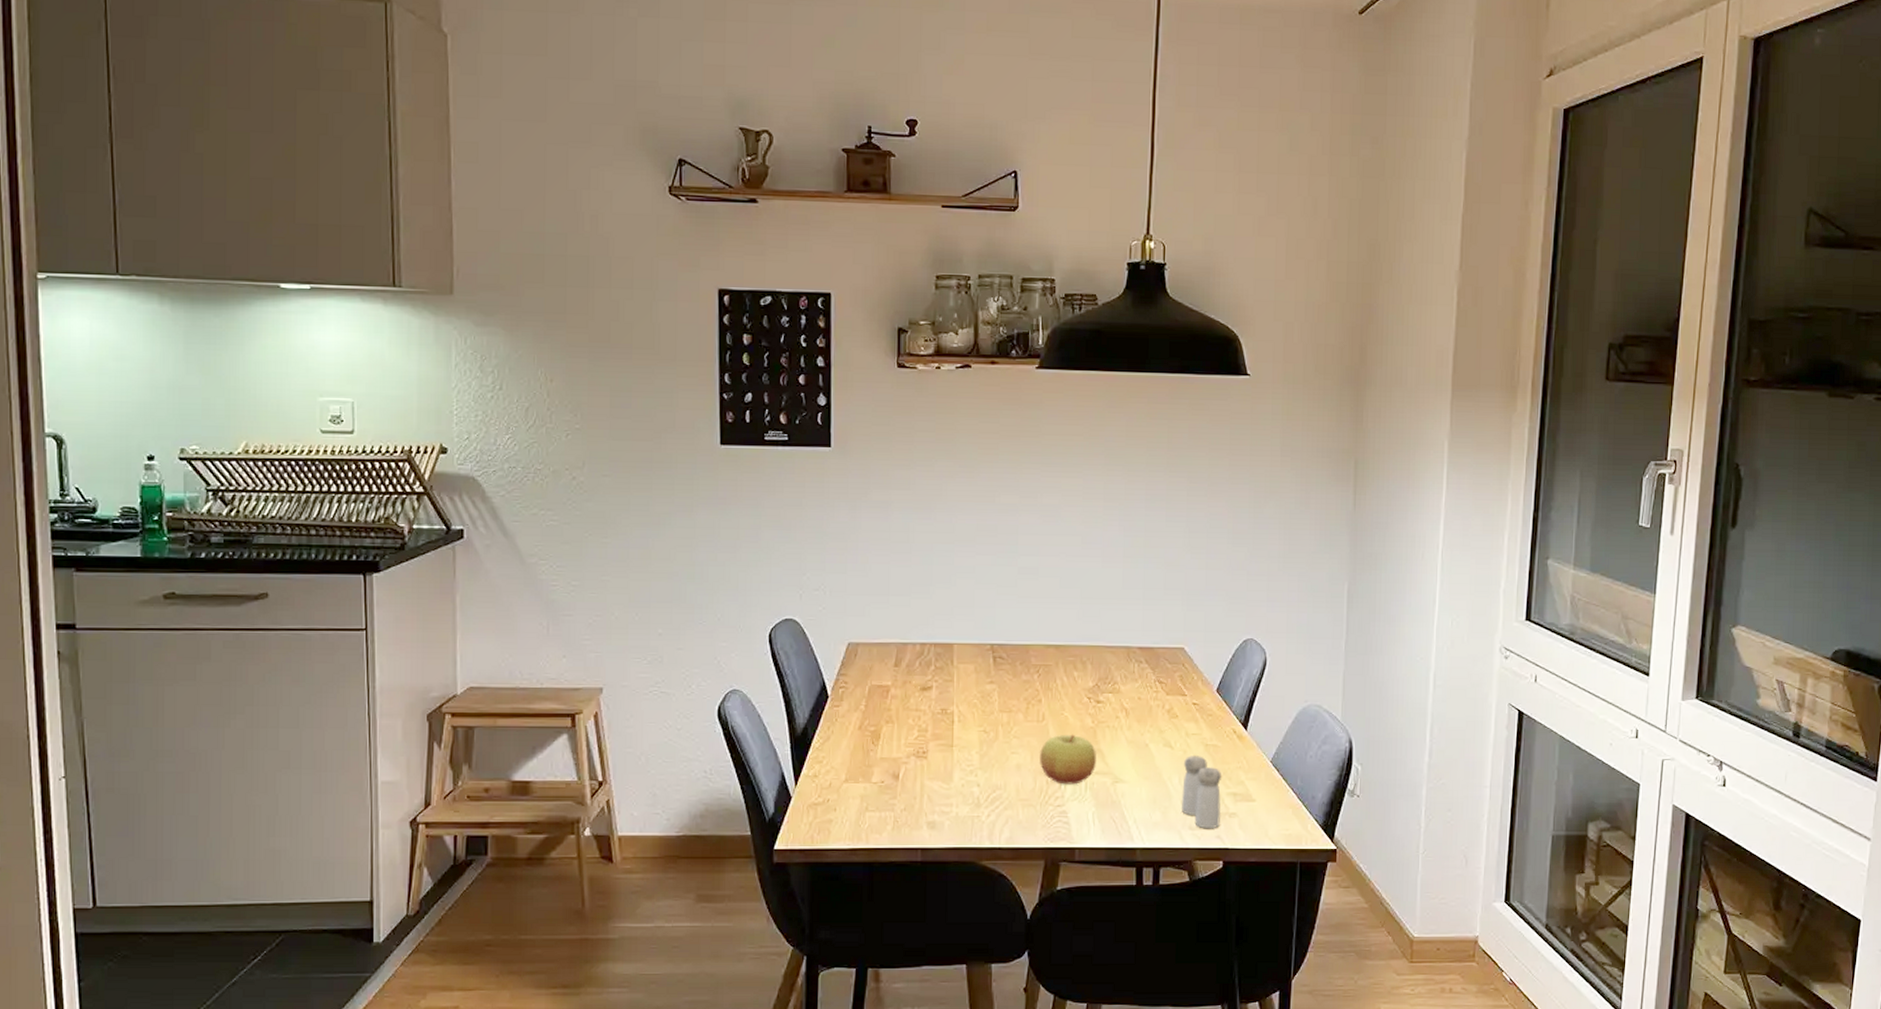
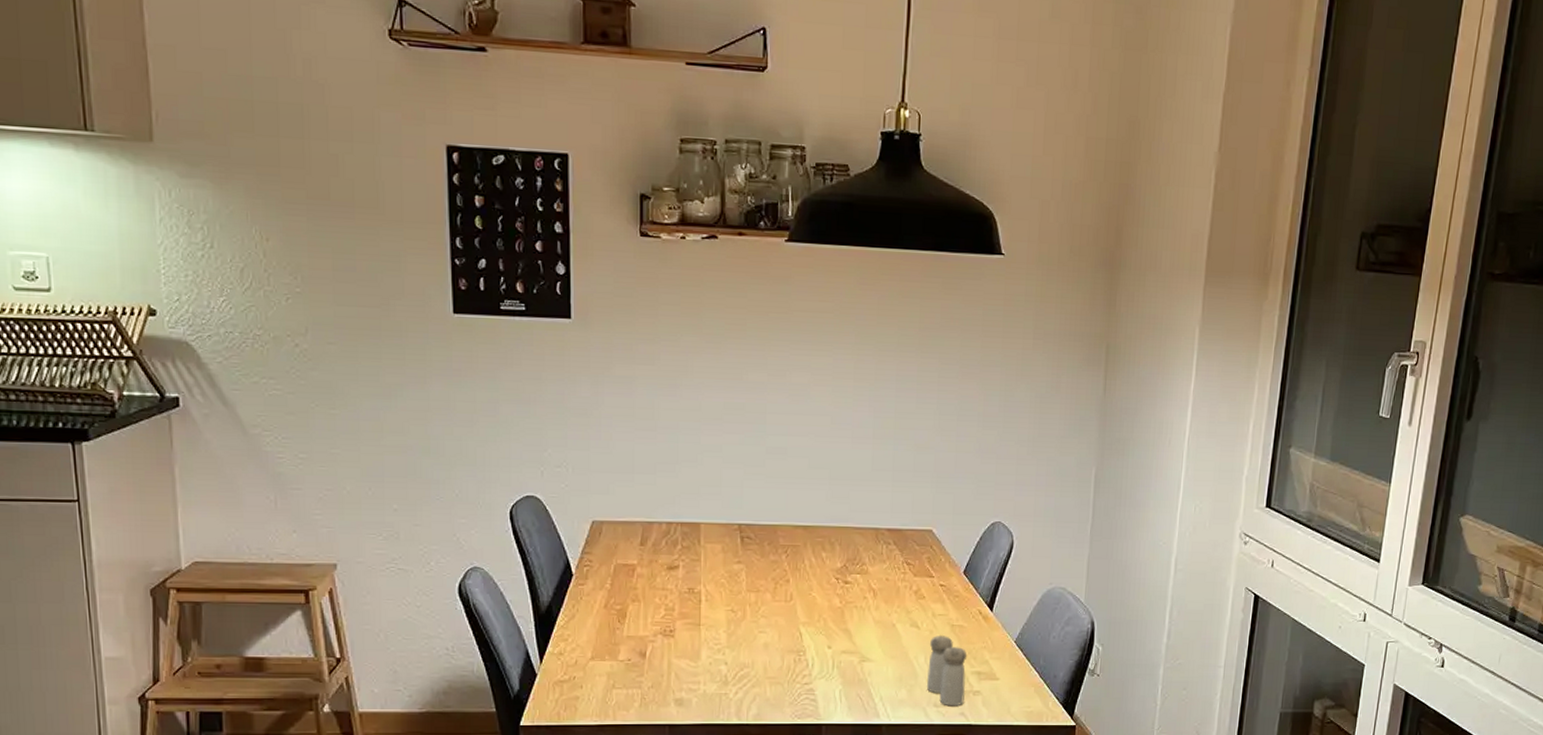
apple: present [1040,734,1096,785] -> none [787,614,844,663]

